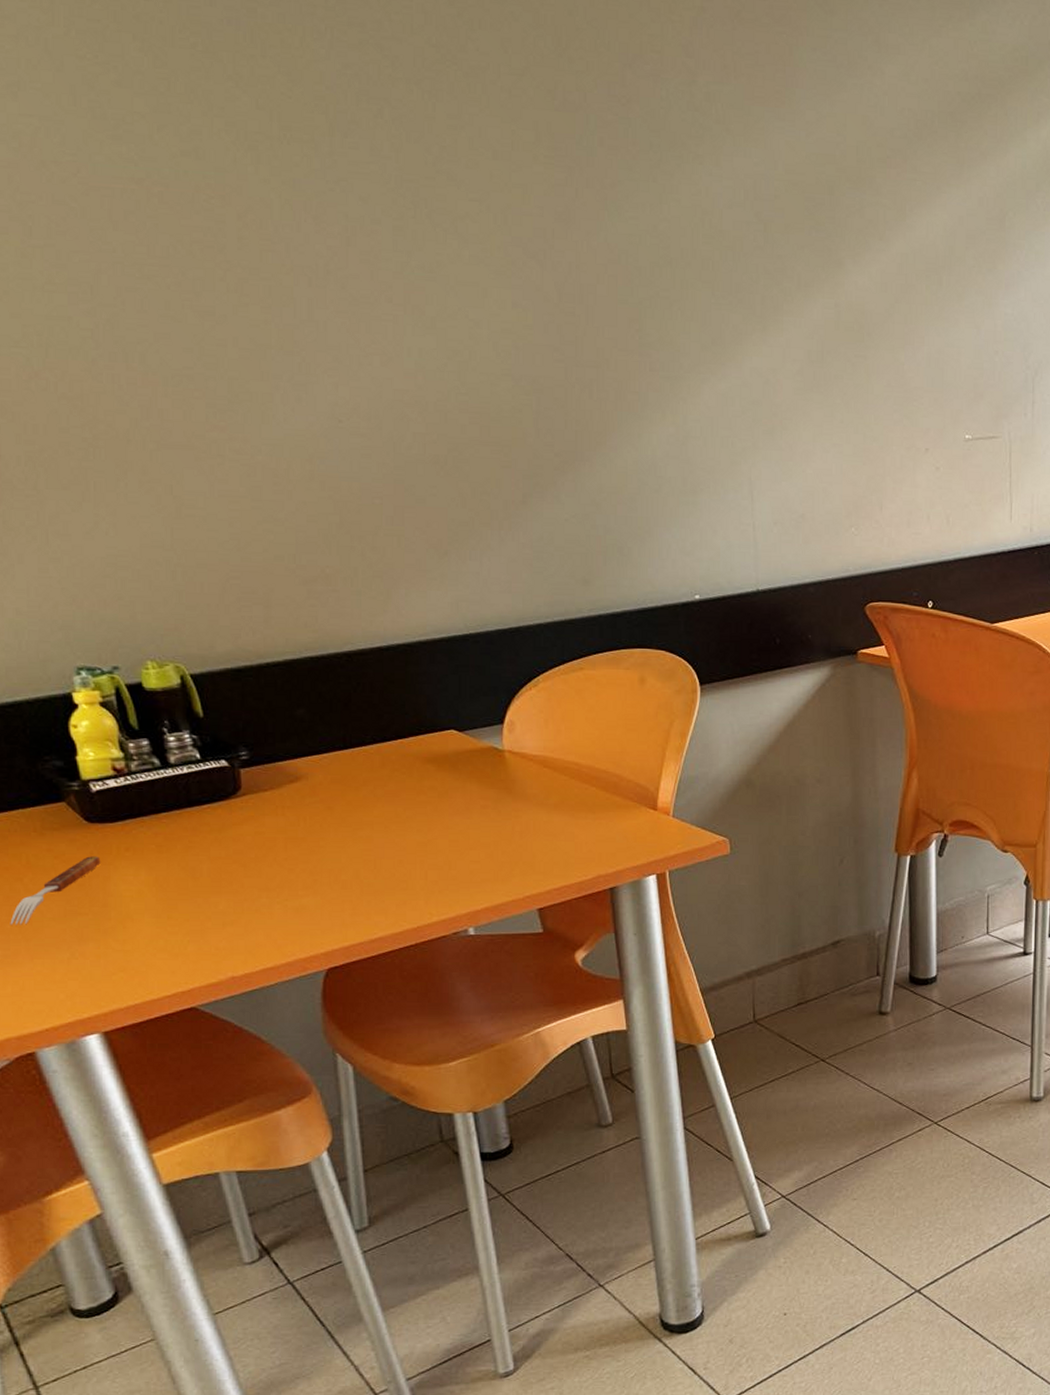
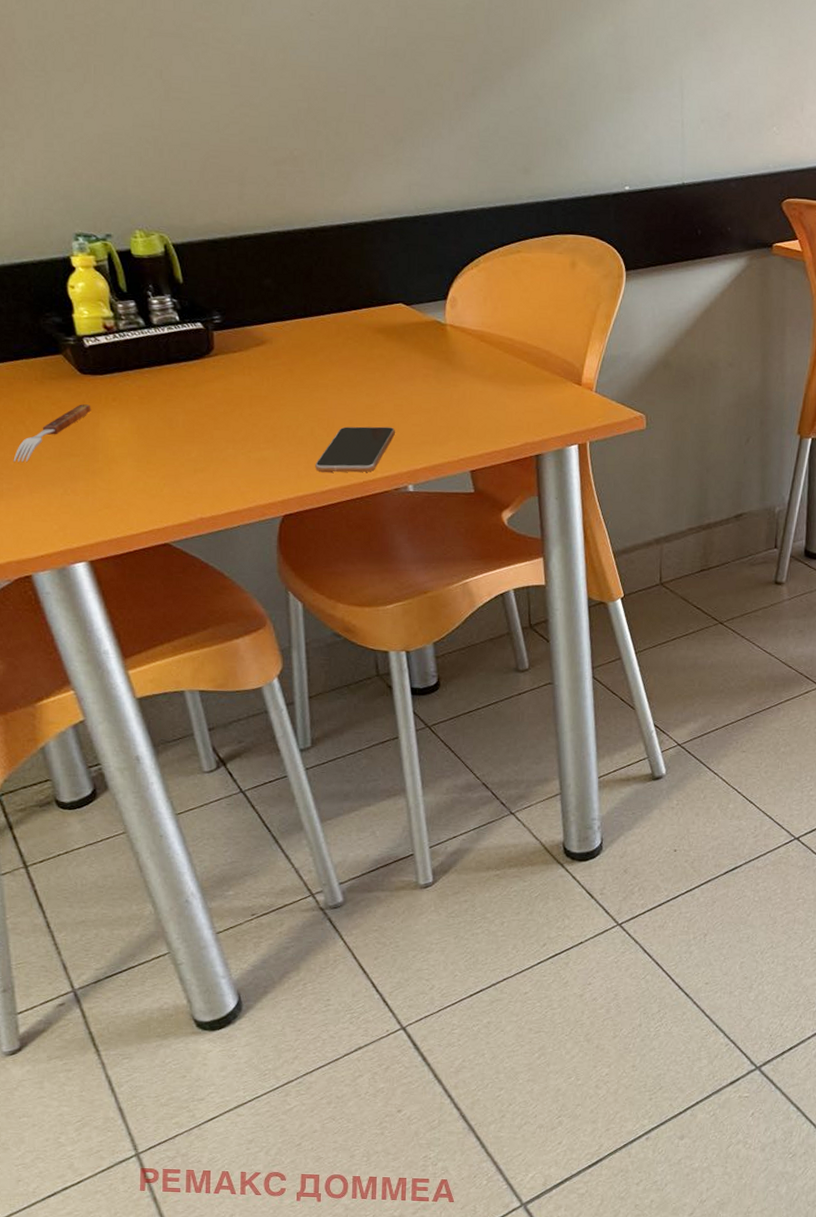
mobile phone: none [362,865,451,920] -> present [315,426,395,473]

